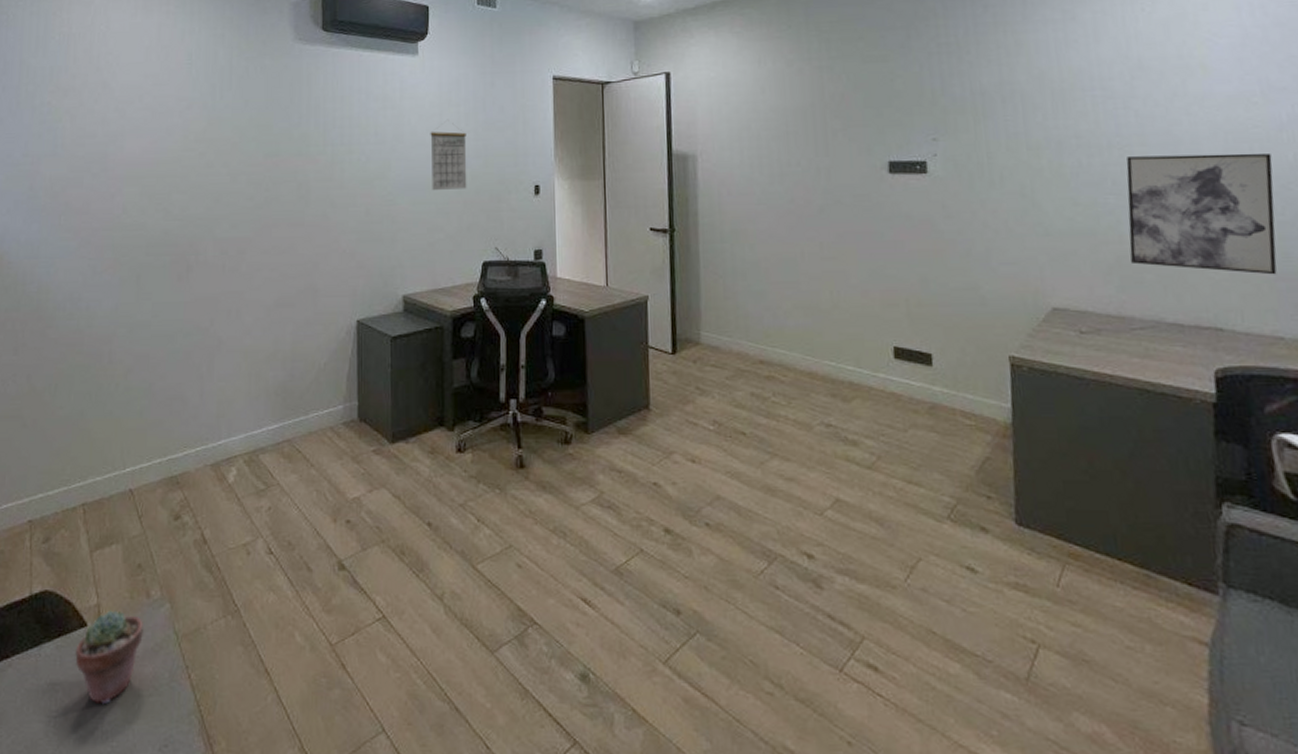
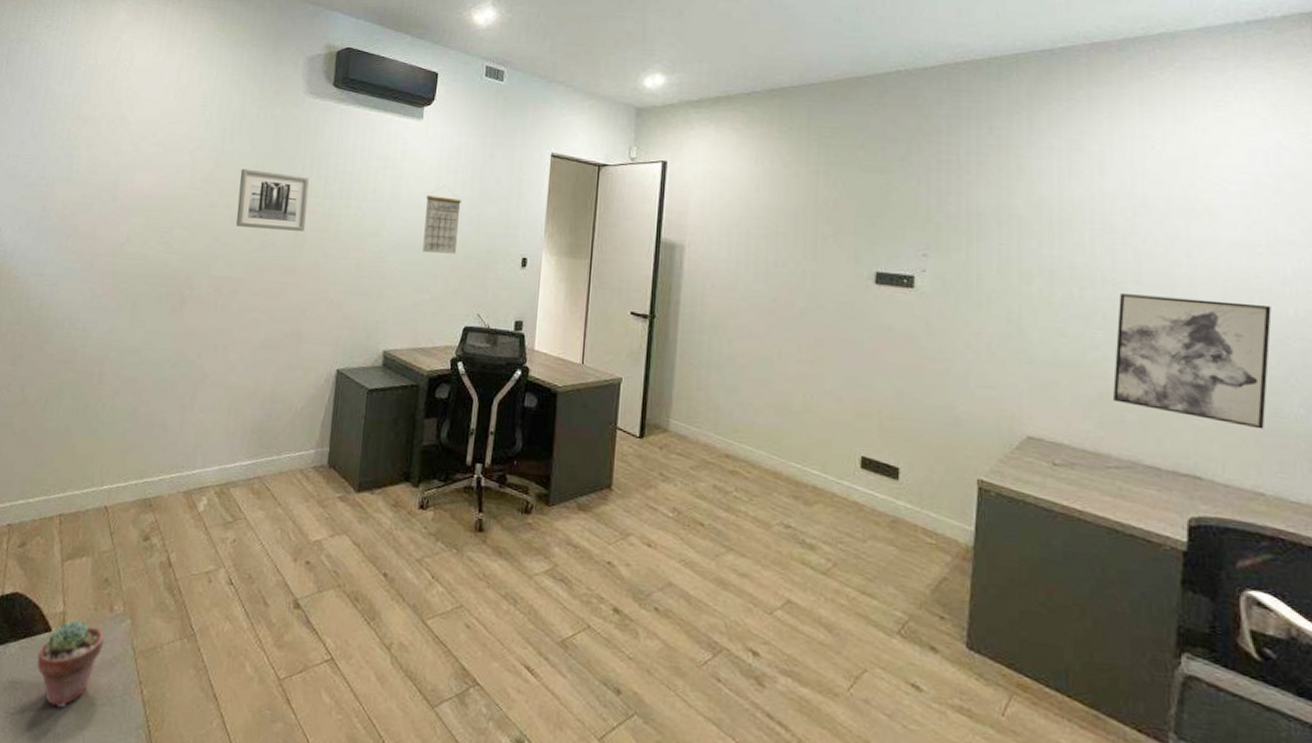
wall art: none [235,124,308,185] -> present [236,168,310,231]

